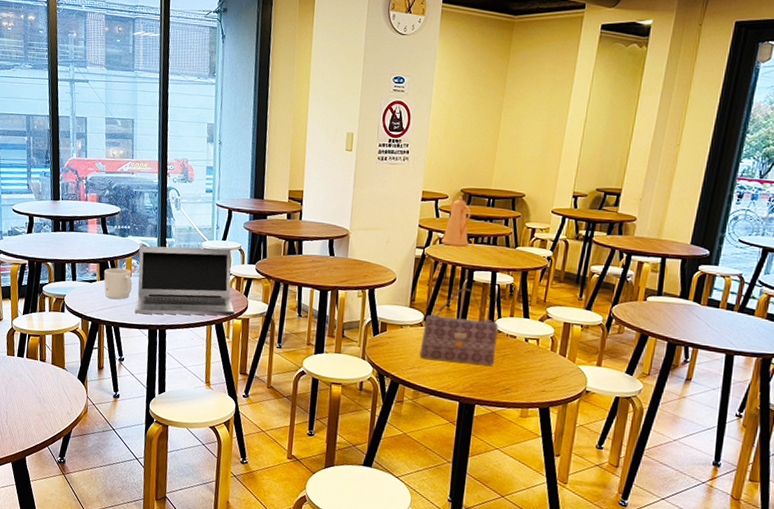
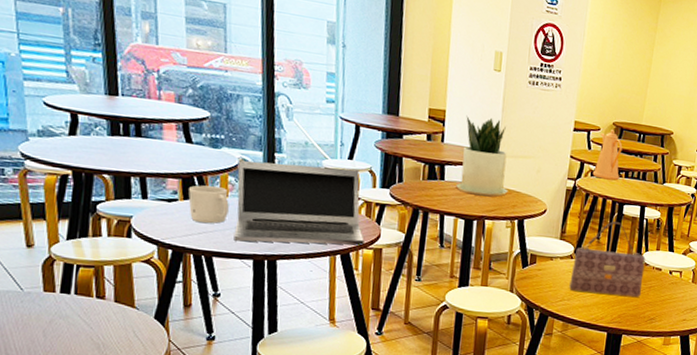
planter: none [312,194,360,268] -> present [456,115,508,197]

